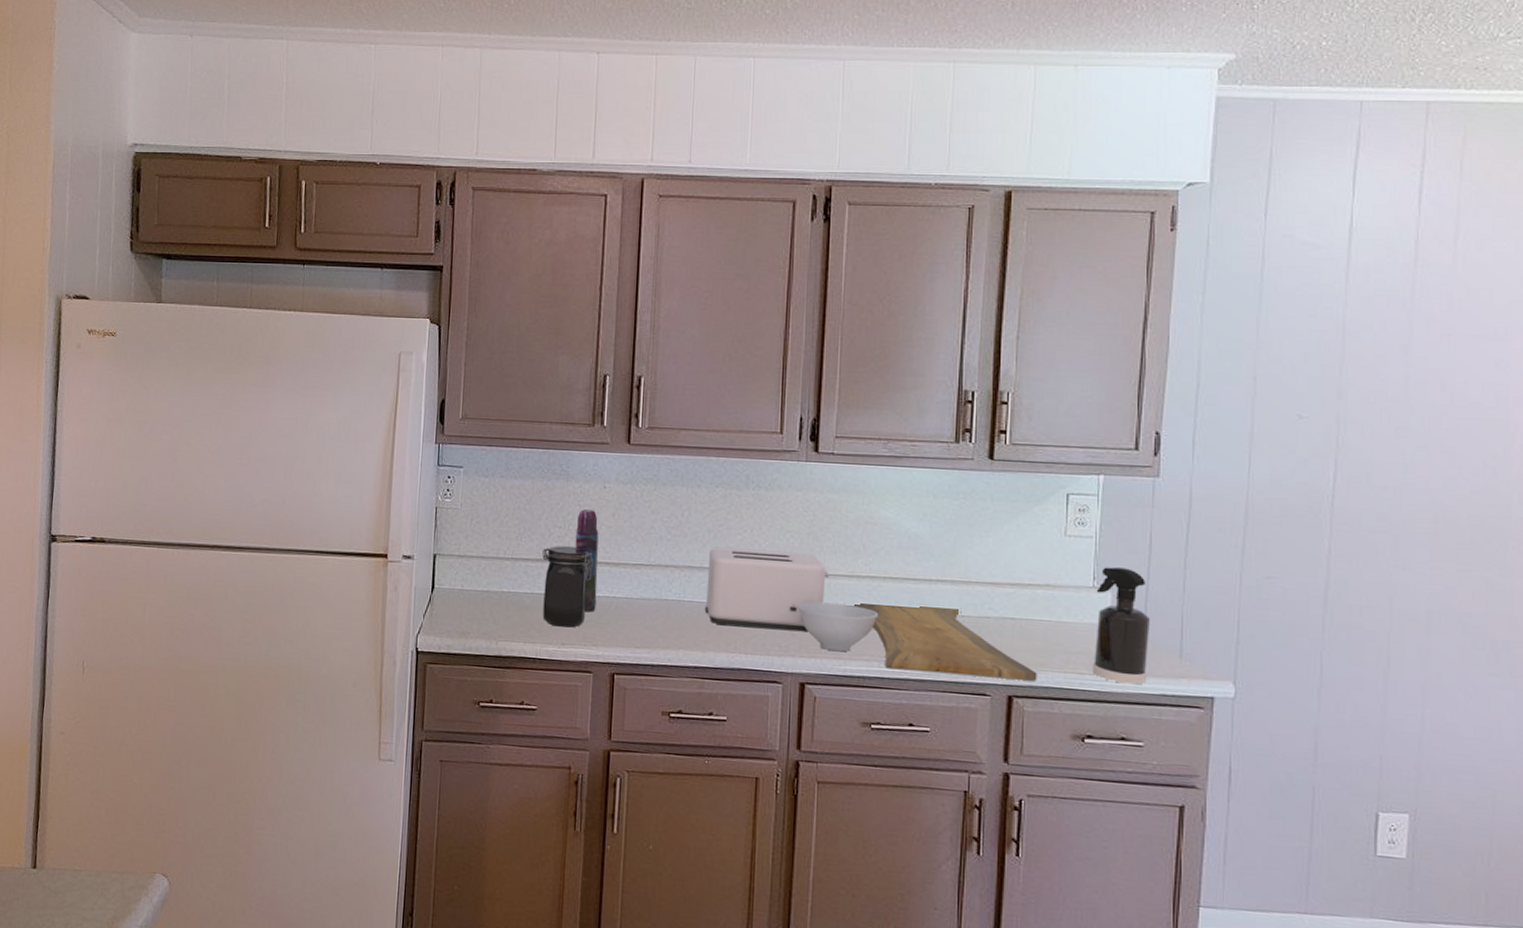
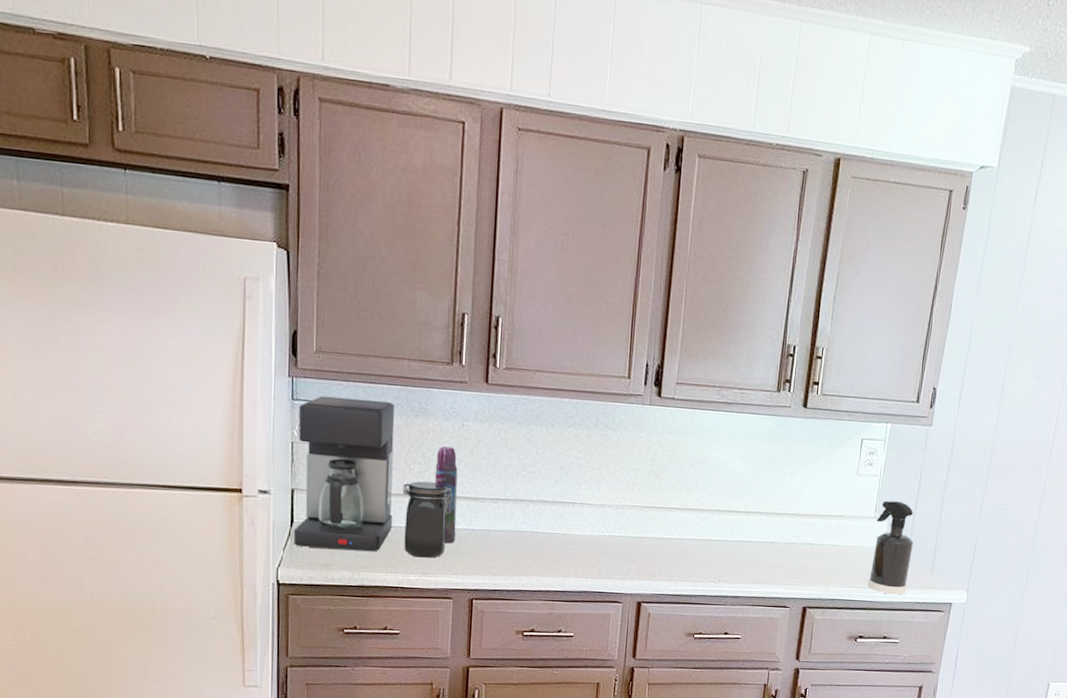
coffee maker: none [433,461,537,620] -> present [293,395,395,552]
toaster: present [704,547,829,632] -> none [556,483,666,558]
bowl: present [797,601,878,652] -> none [637,531,705,575]
cutting board: present [844,602,1037,681] -> none [677,532,826,595]

